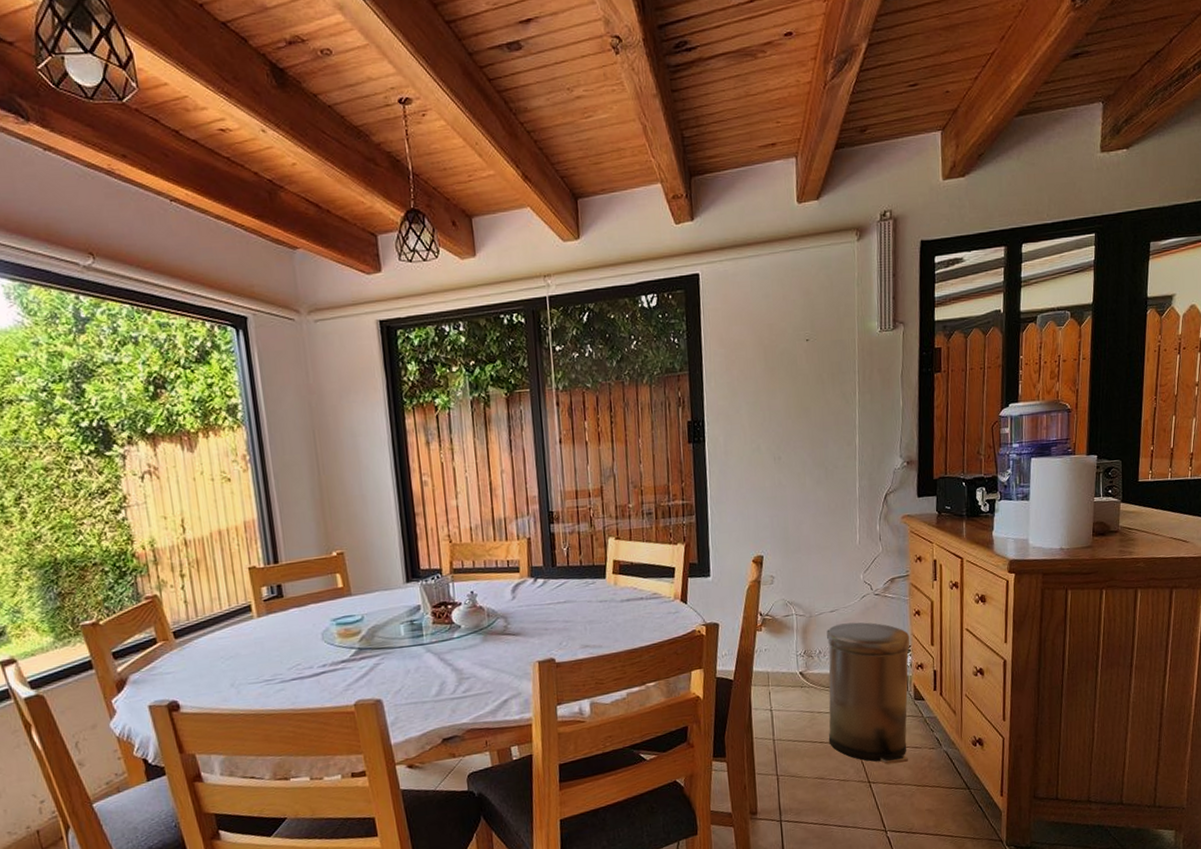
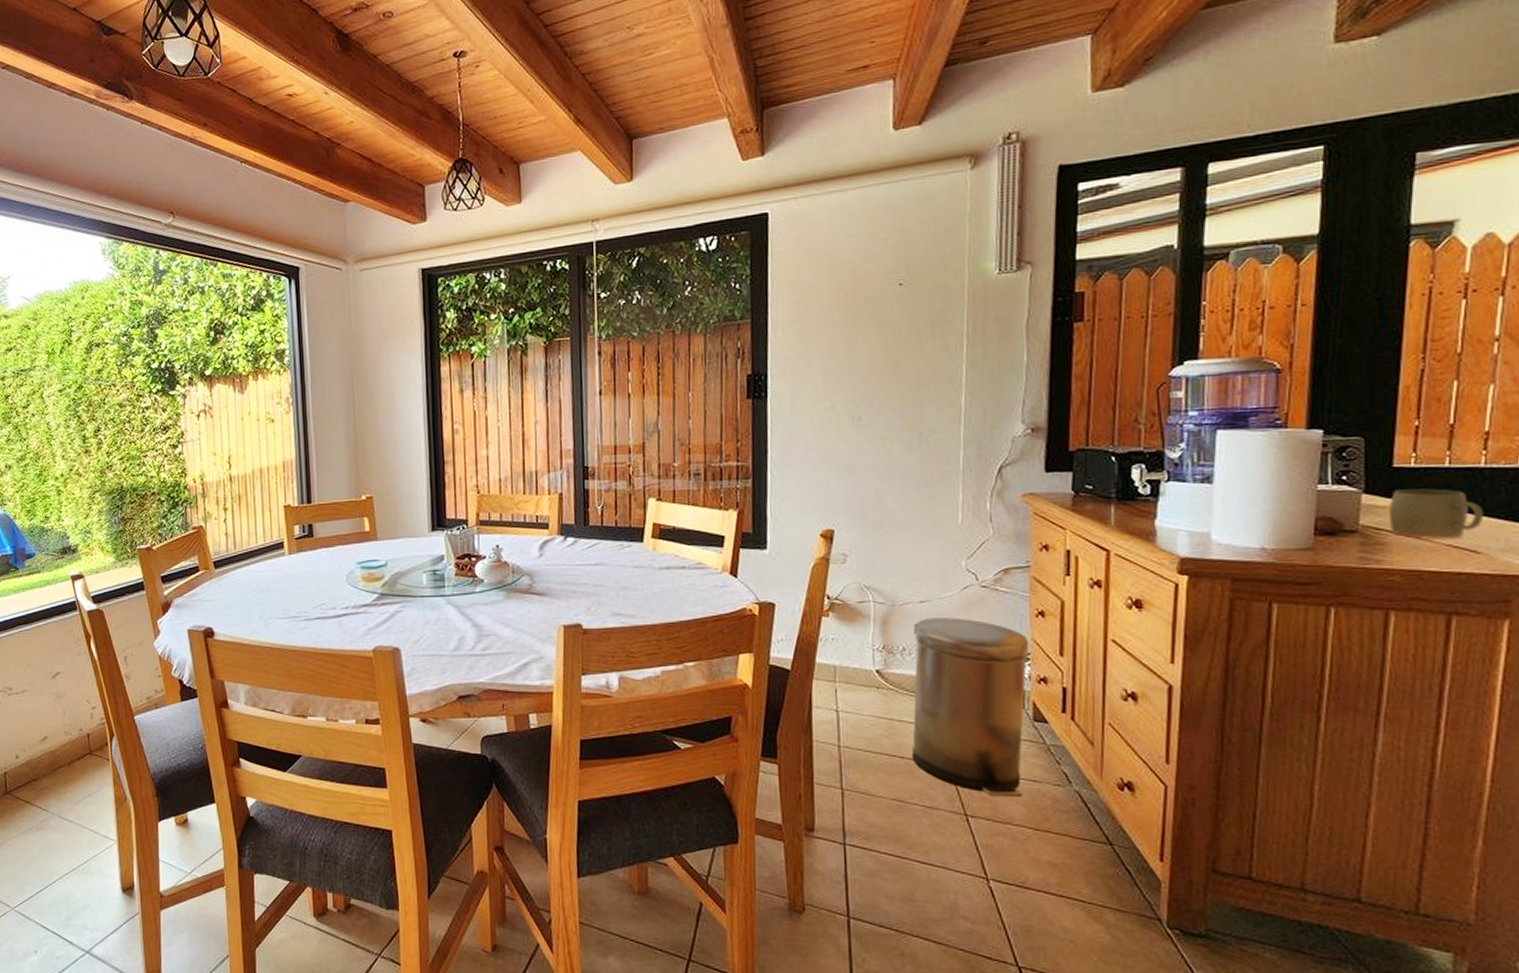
mug: none [1137,496,1191,534] -> present [1389,488,1484,540]

